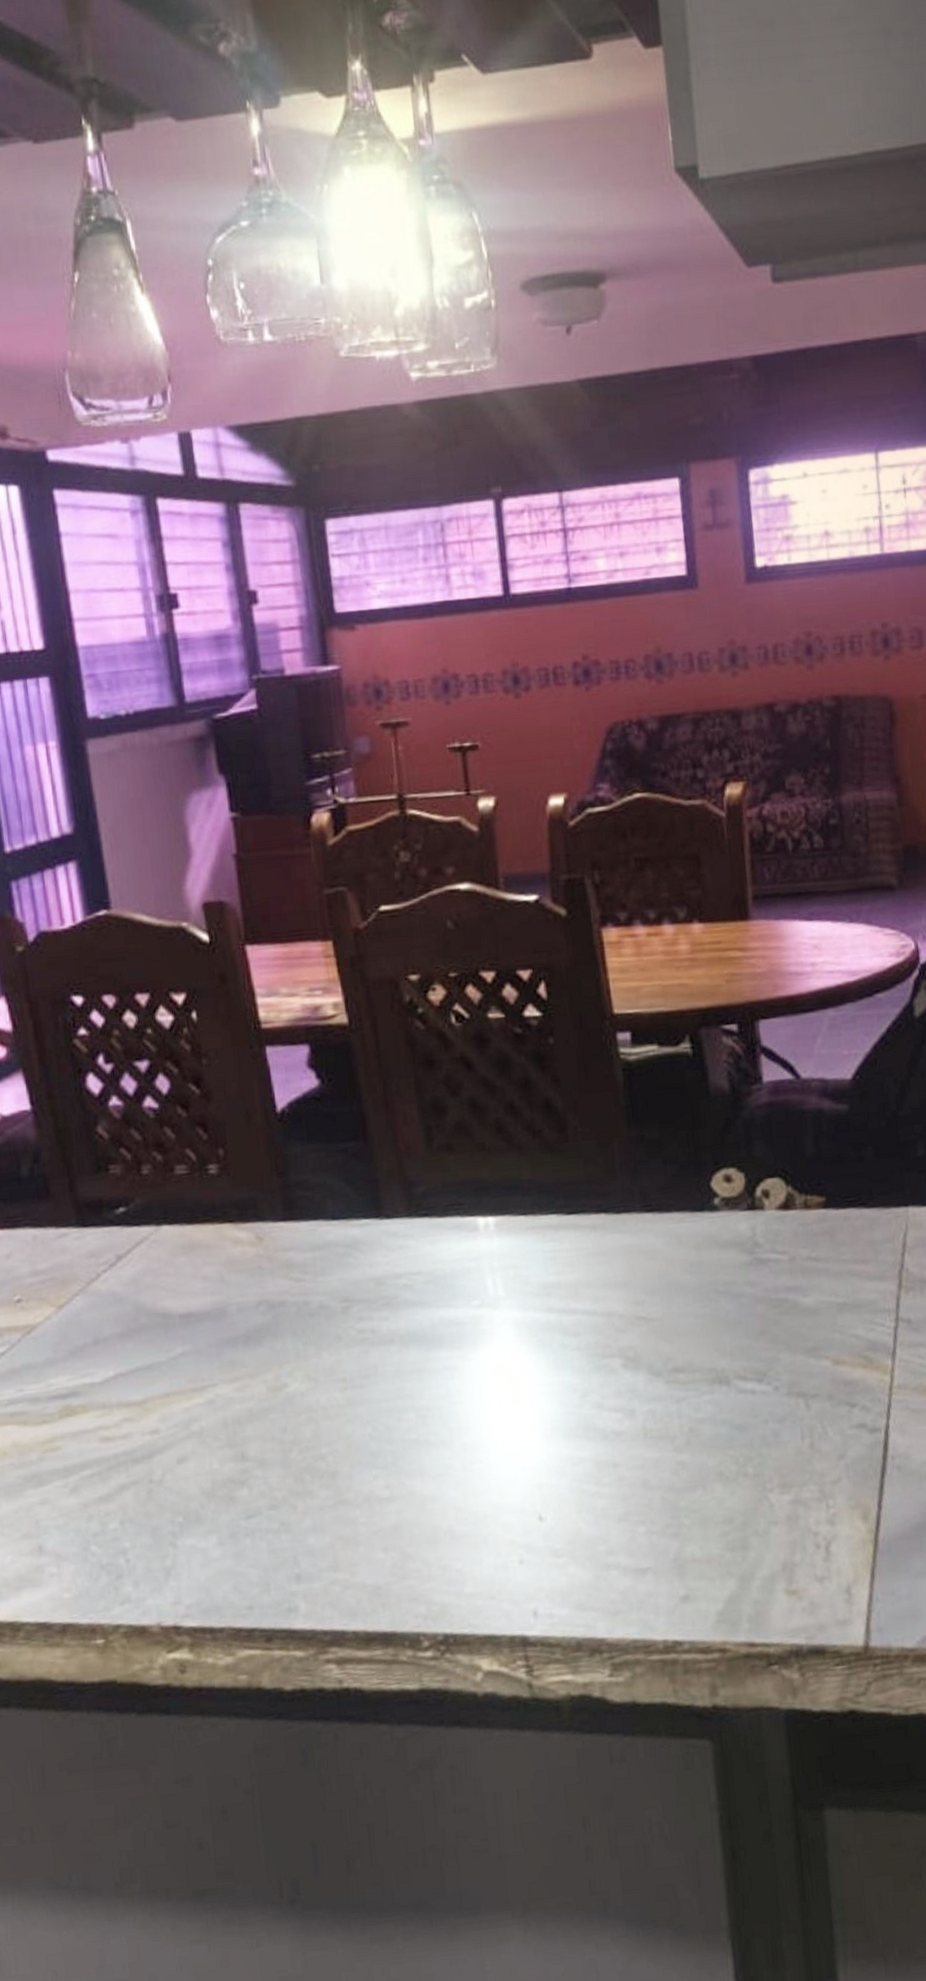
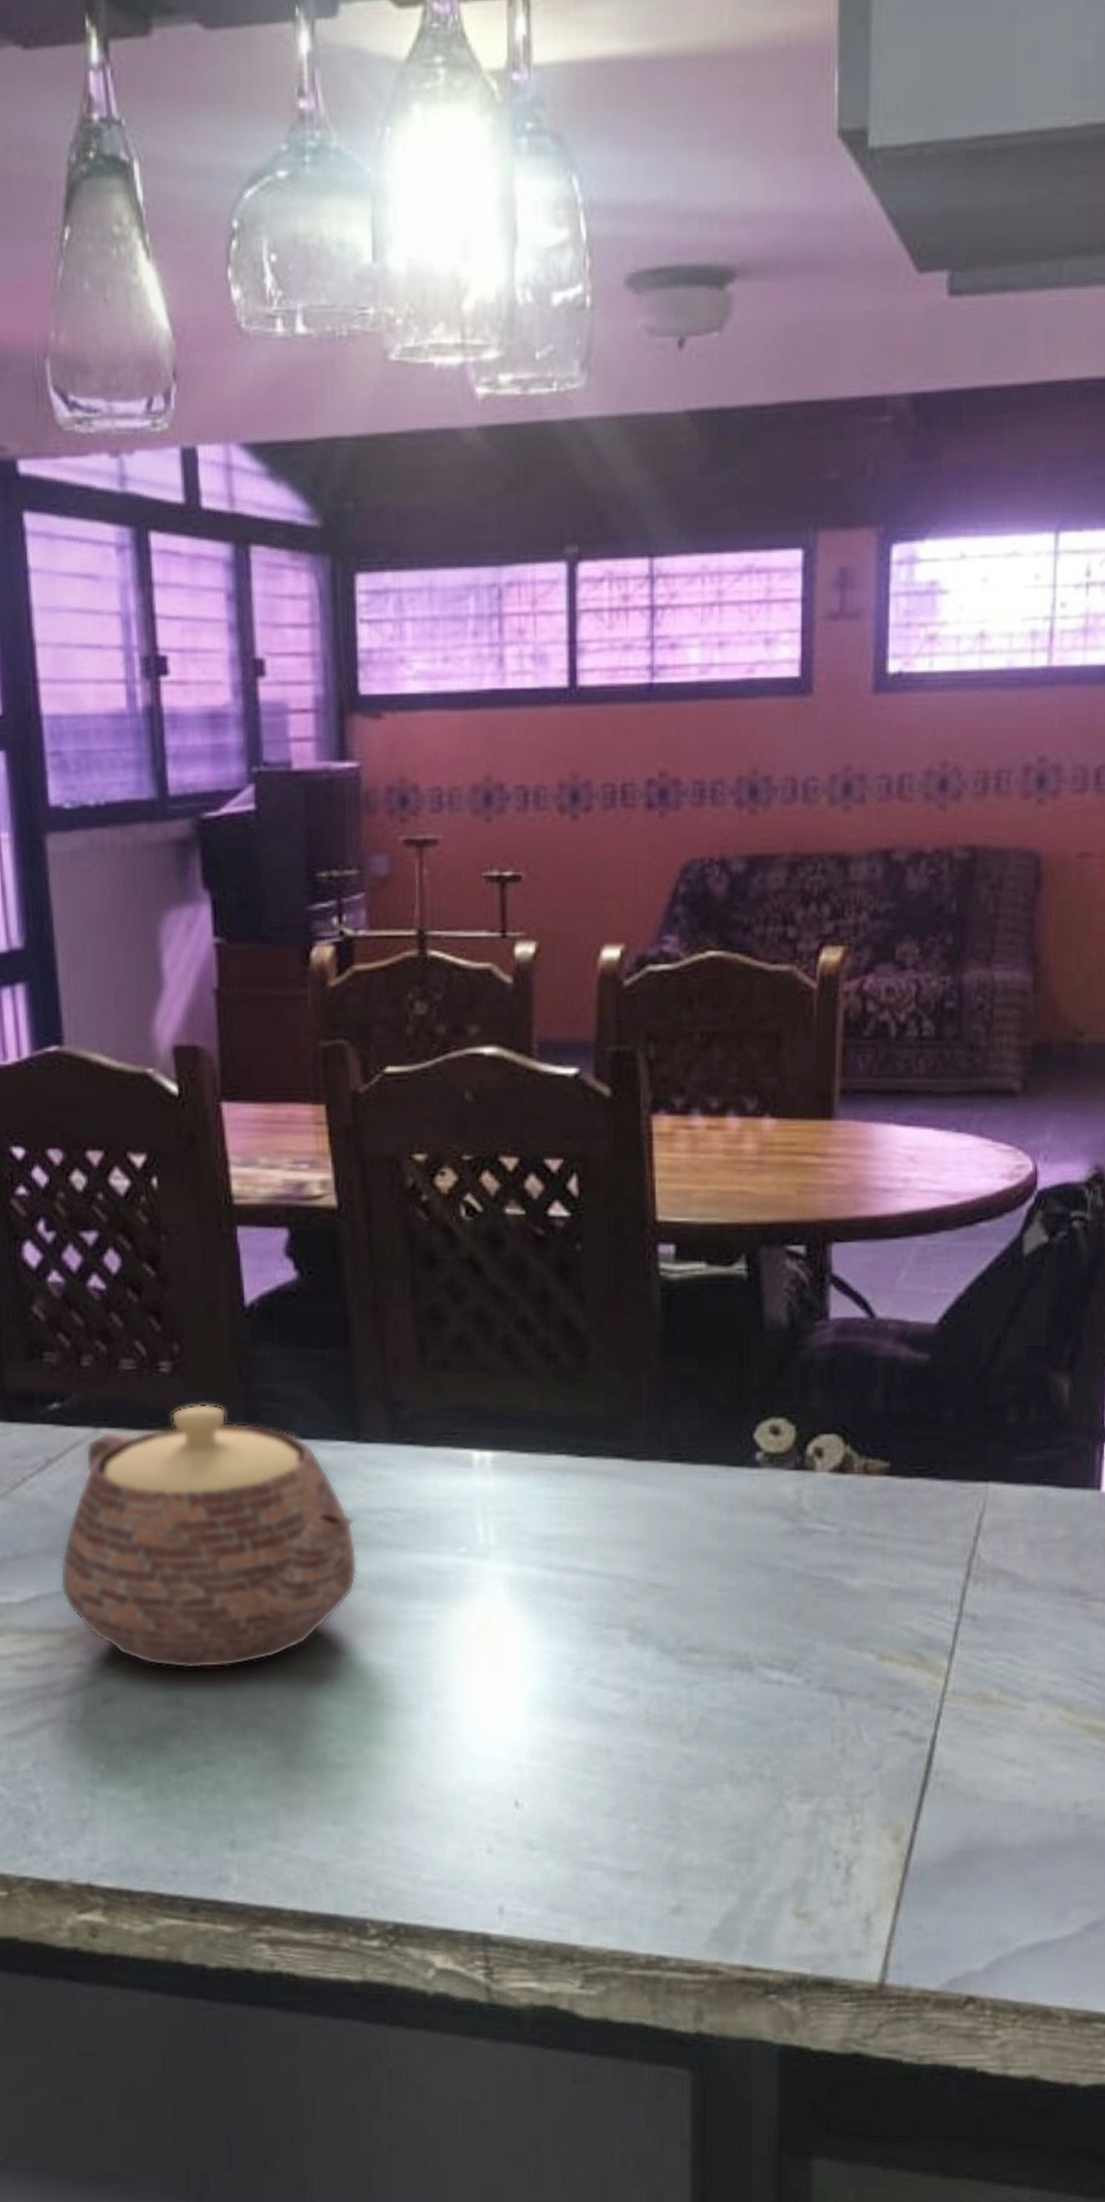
teapot: none [133,1197,390,1427] -> present [60,1403,359,1669]

